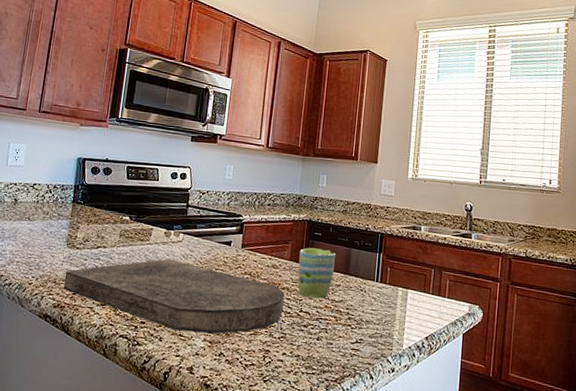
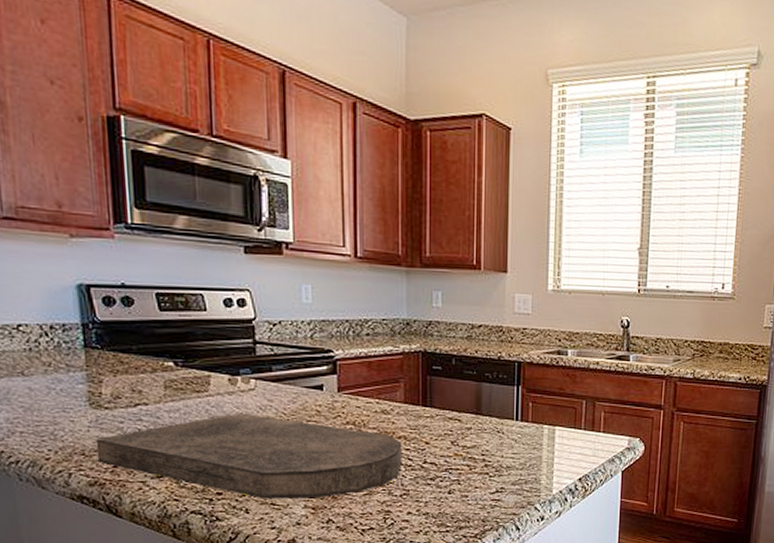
mug: present [297,248,335,299] -> none [415,386,462,446]

